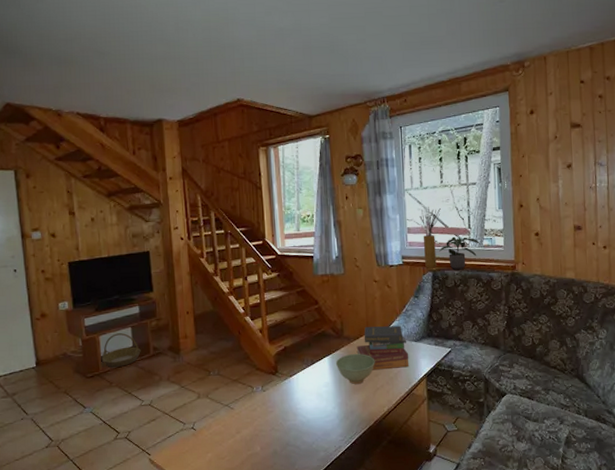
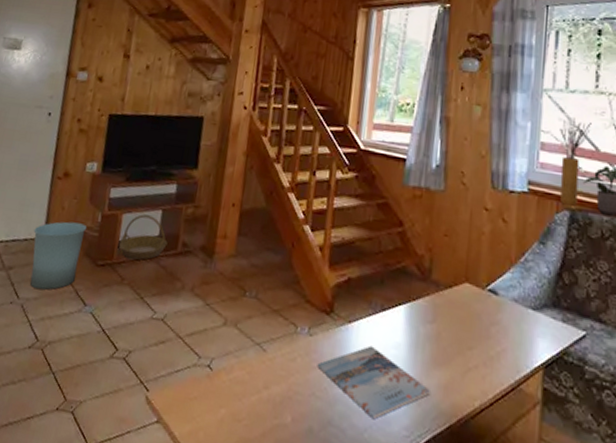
waste bin: none [26,350,71,405] -> present [30,221,86,290]
magazine: none [272,388,355,435] -> present [317,345,432,420]
bowl: present [336,354,375,384] -> none [415,307,471,356]
books: present [356,326,409,370] -> none [446,271,522,346]

